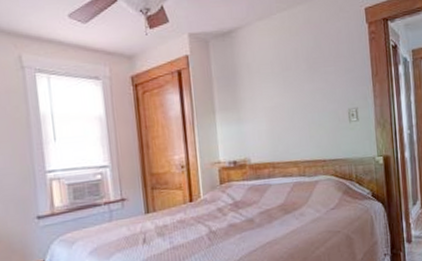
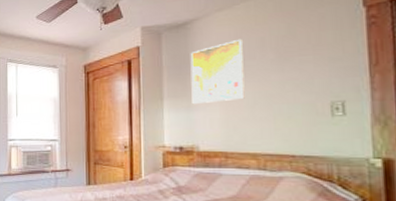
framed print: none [237,49,285,117] -> present [190,38,245,105]

